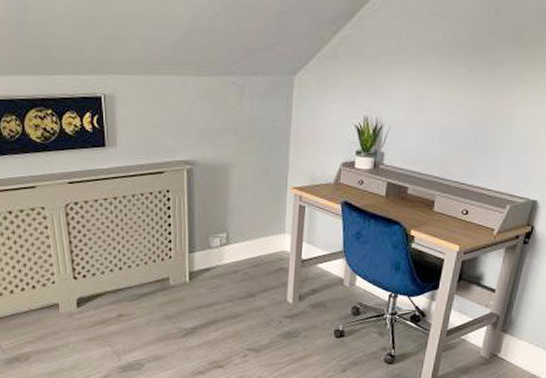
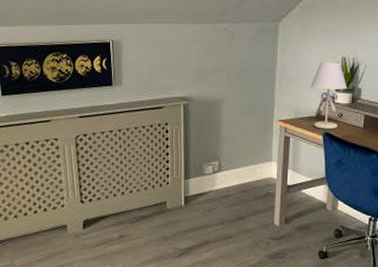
table lamp: none [329,122,370,198] -> present [311,62,348,130]

